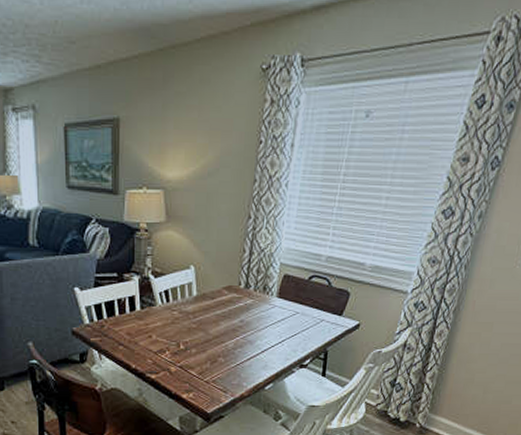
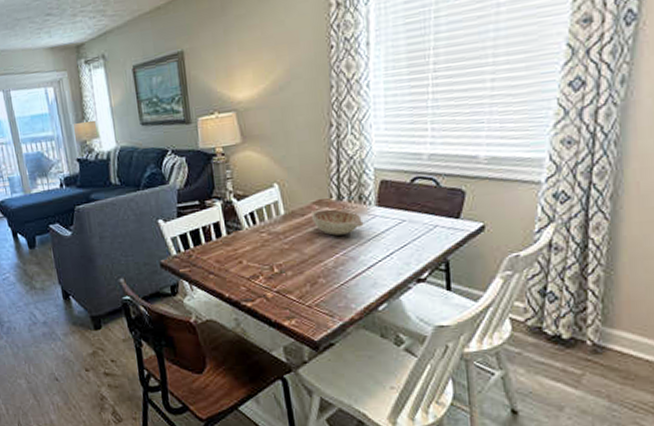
decorative bowl: none [219,295,264,320] -> present [310,209,364,236]

